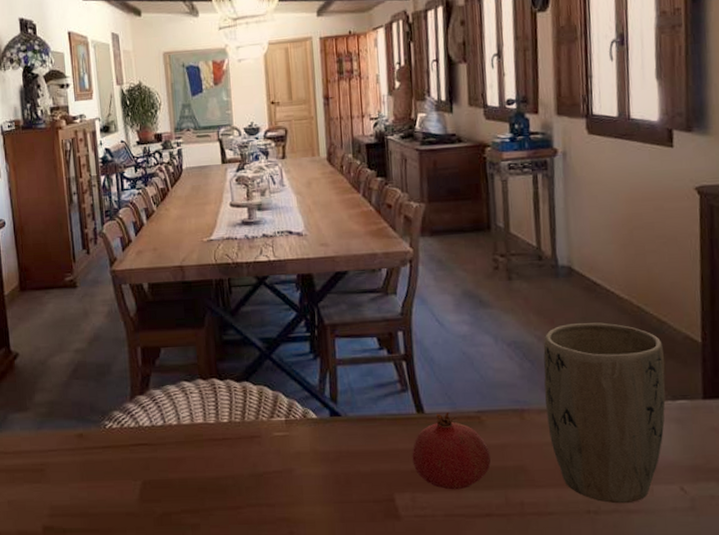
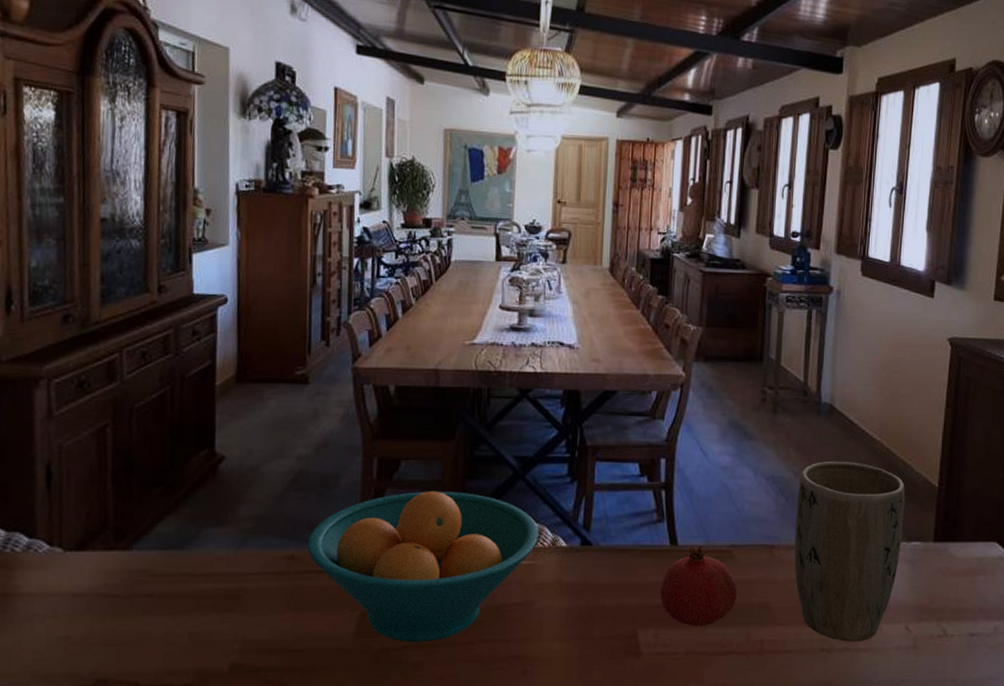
fruit bowl: none [92,373,291,507] -> present [308,491,540,642]

